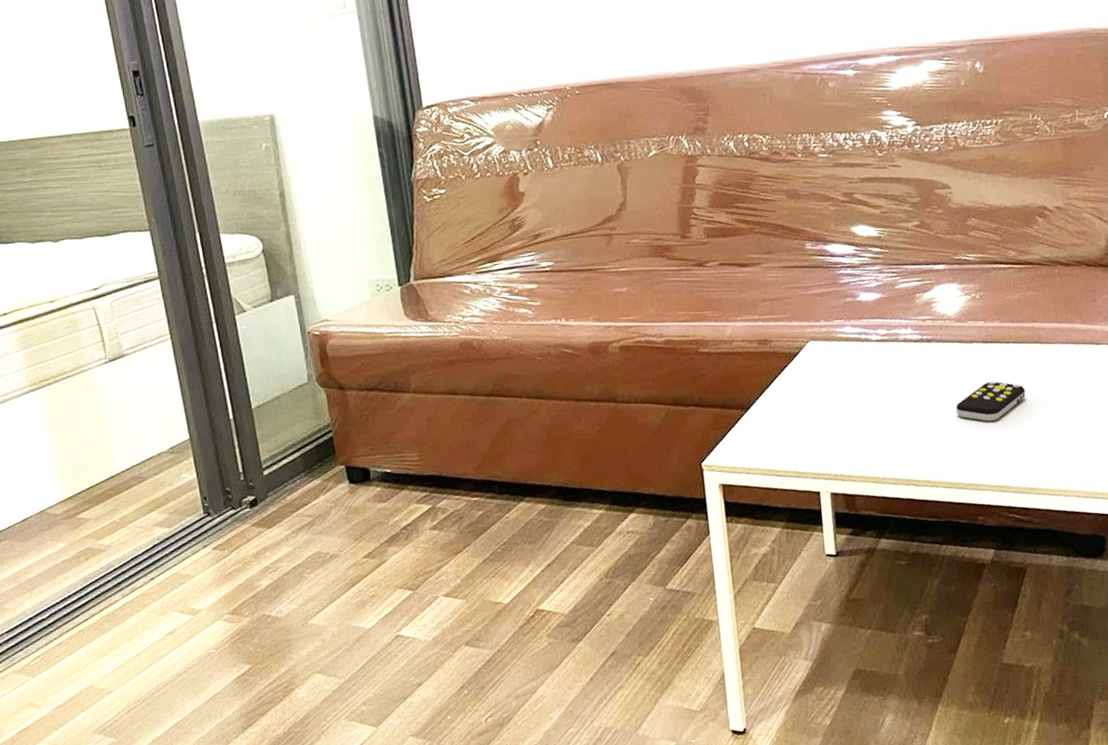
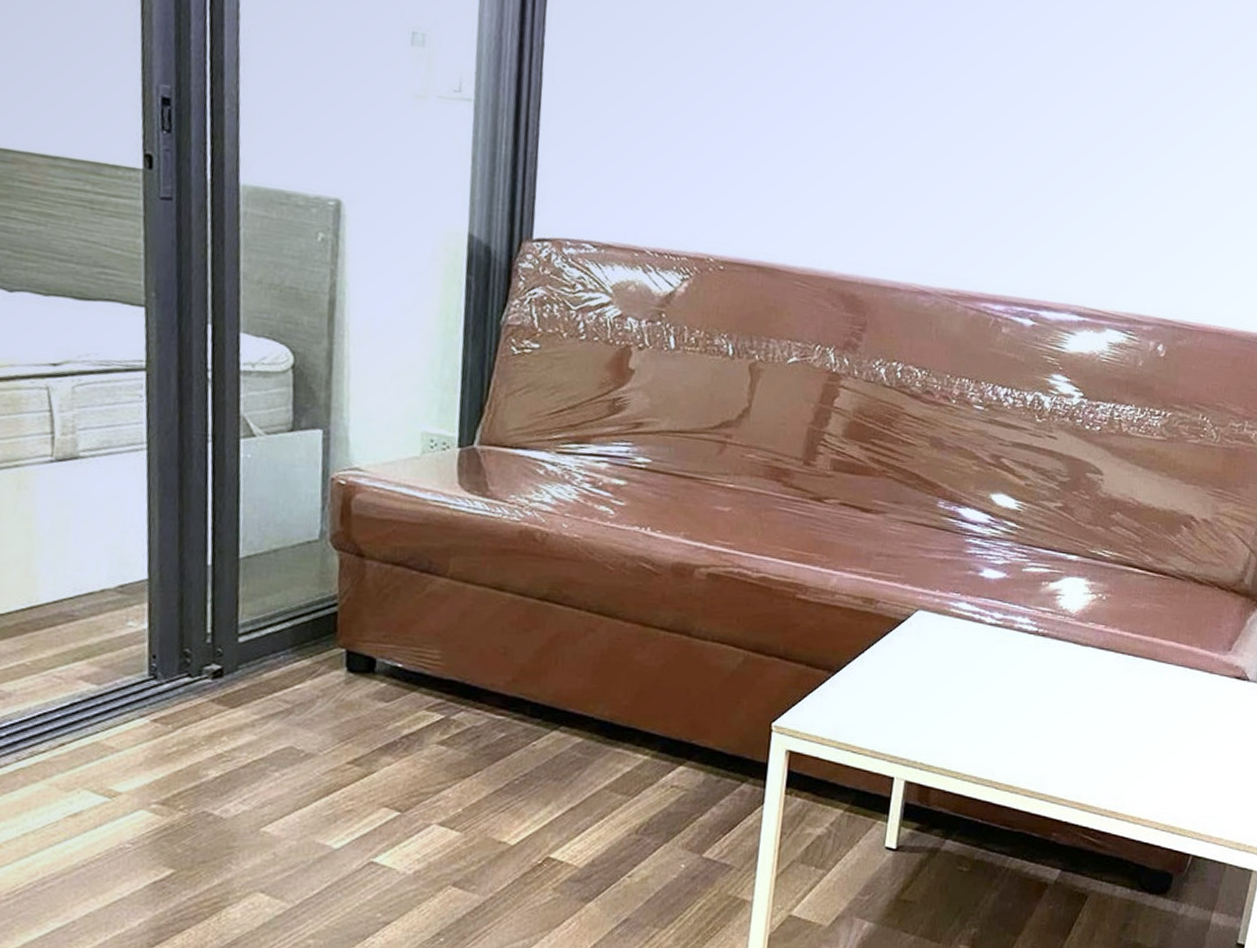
remote control: present [955,381,1026,422] -> none [1054,691,1130,734]

